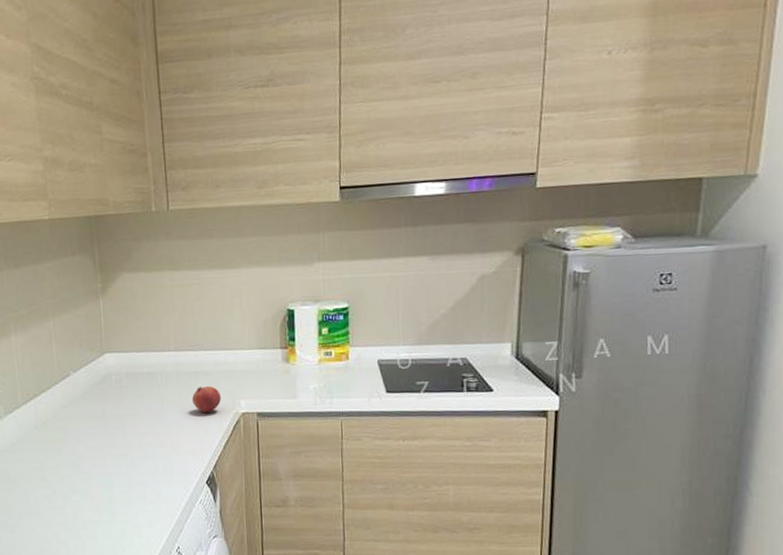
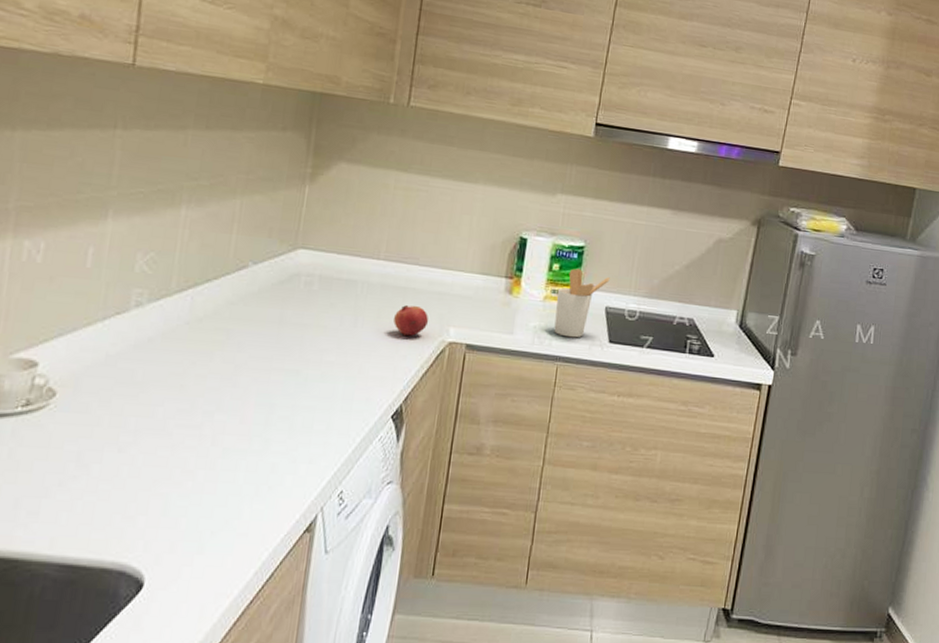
utensil holder: none [330,329,378,394] -> present [554,268,610,338]

